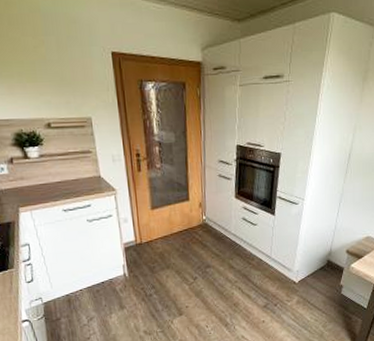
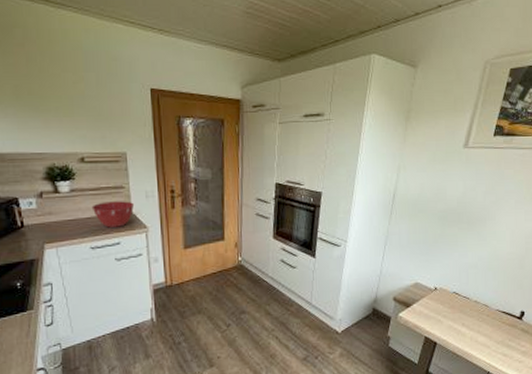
mixing bowl: none [61,165,103,191] -> present [91,201,135,228]

